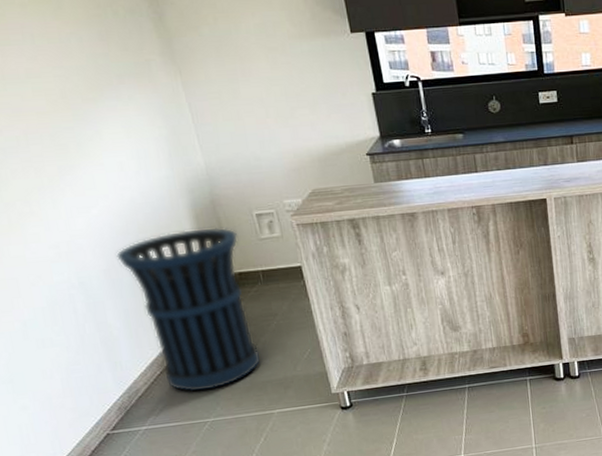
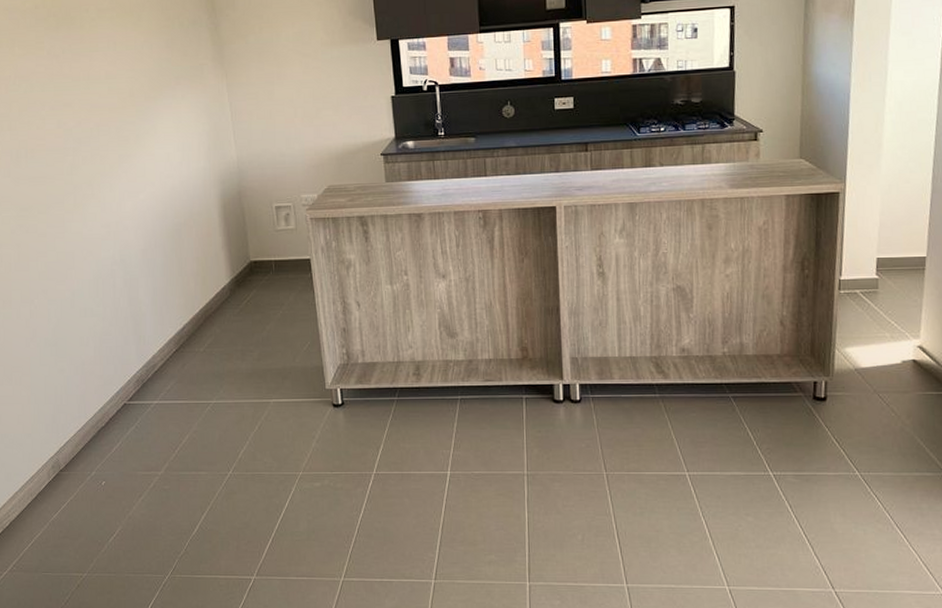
trash can: present [116,227,261,392] -> none [154,217,264,373]

